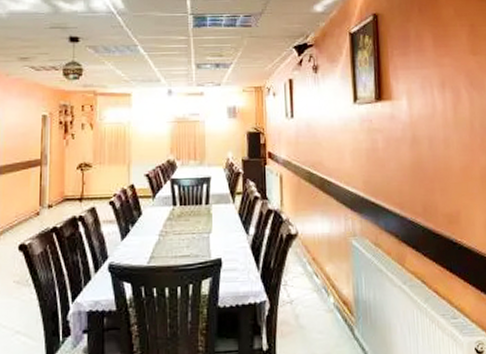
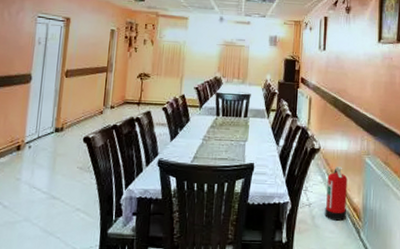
fire extinguisher: none [309,253,337,318] -> present [324,166,348,221]

